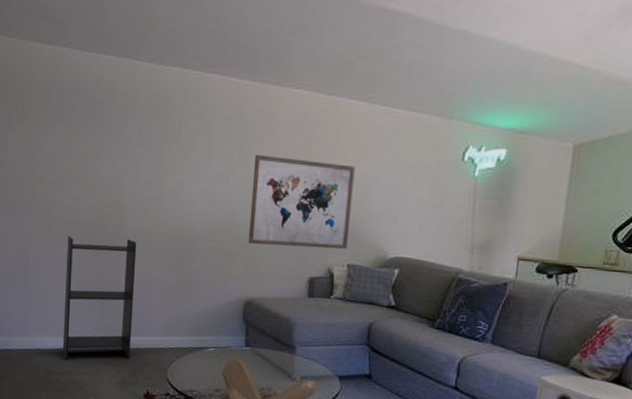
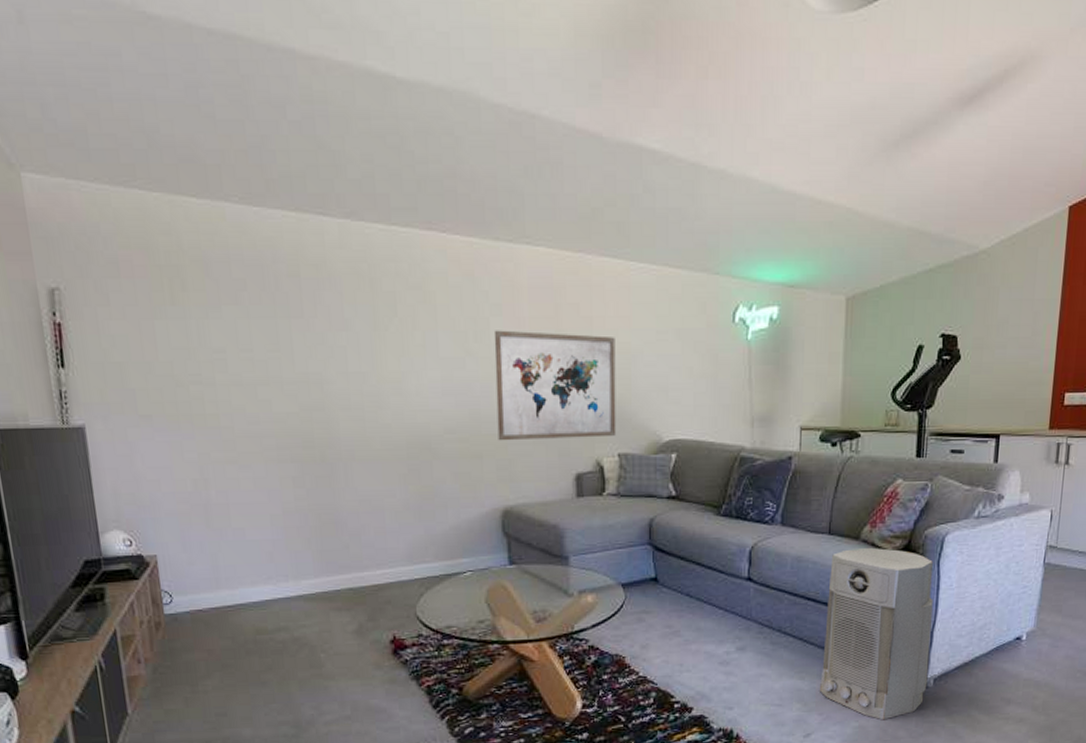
bookshelf: present [62,235,137,361] -> none [260,449,366,614]

